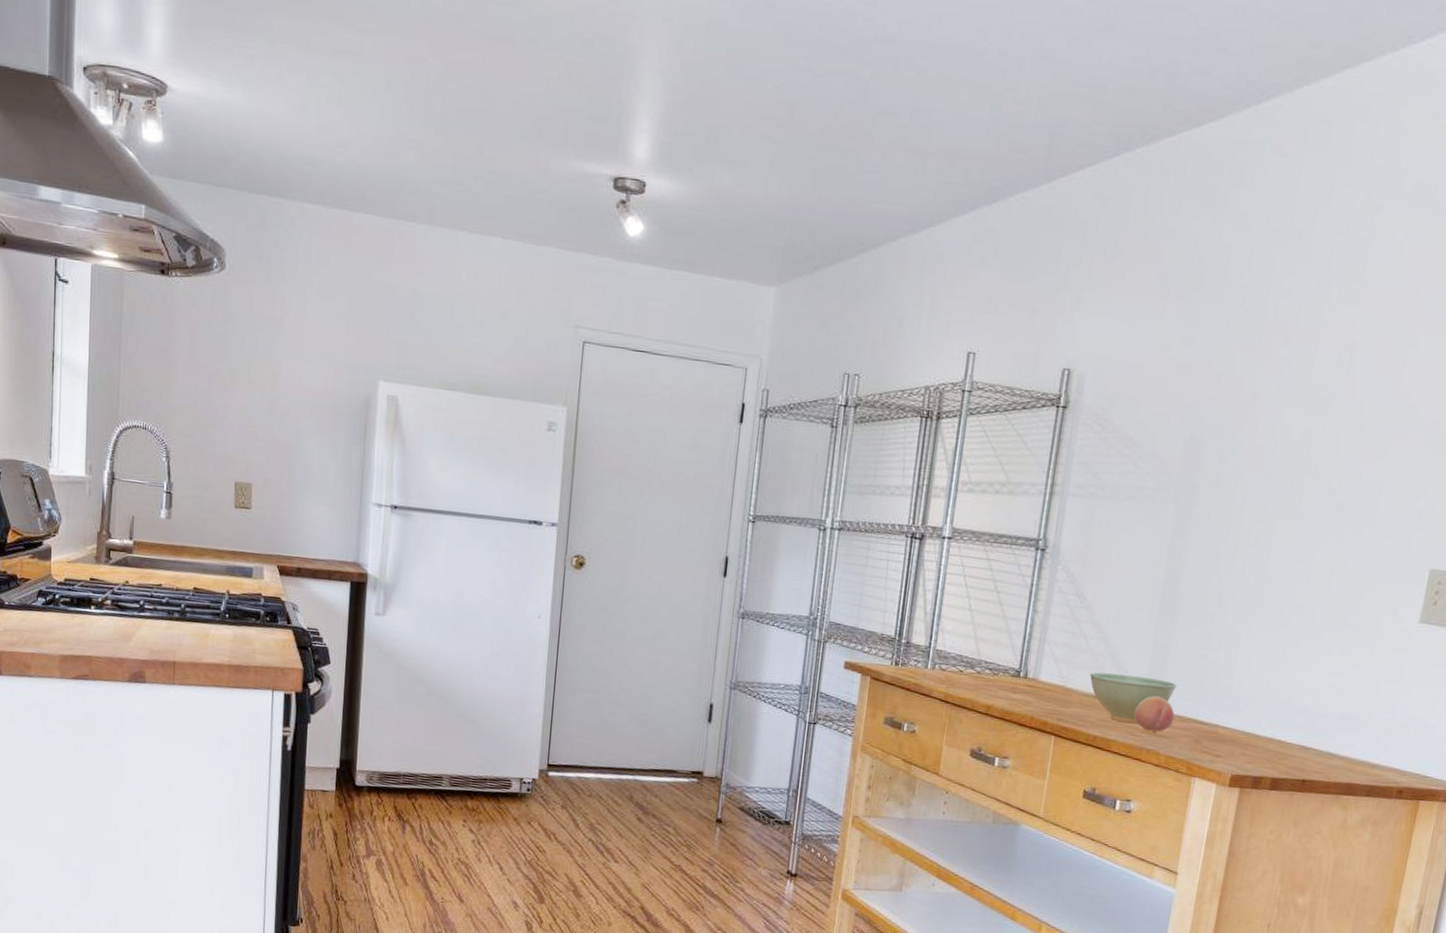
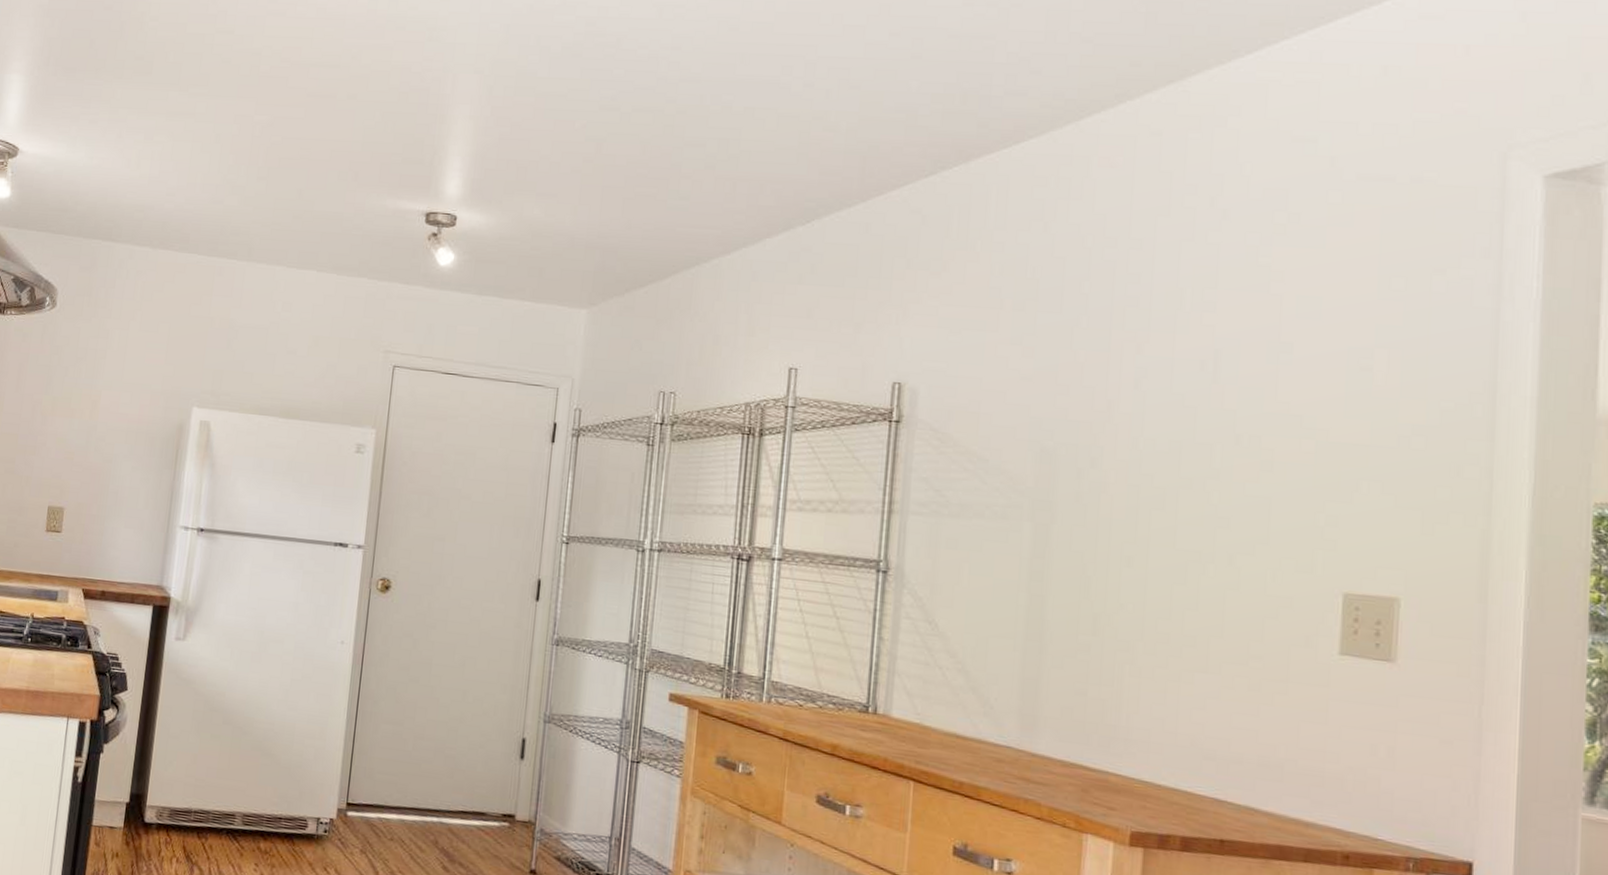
bowl: present [1090,672,1178,724] -> none [950,708,1055,769]
fruit: present [1134,696,1175,732] -> none [1005,736,1054,779]

